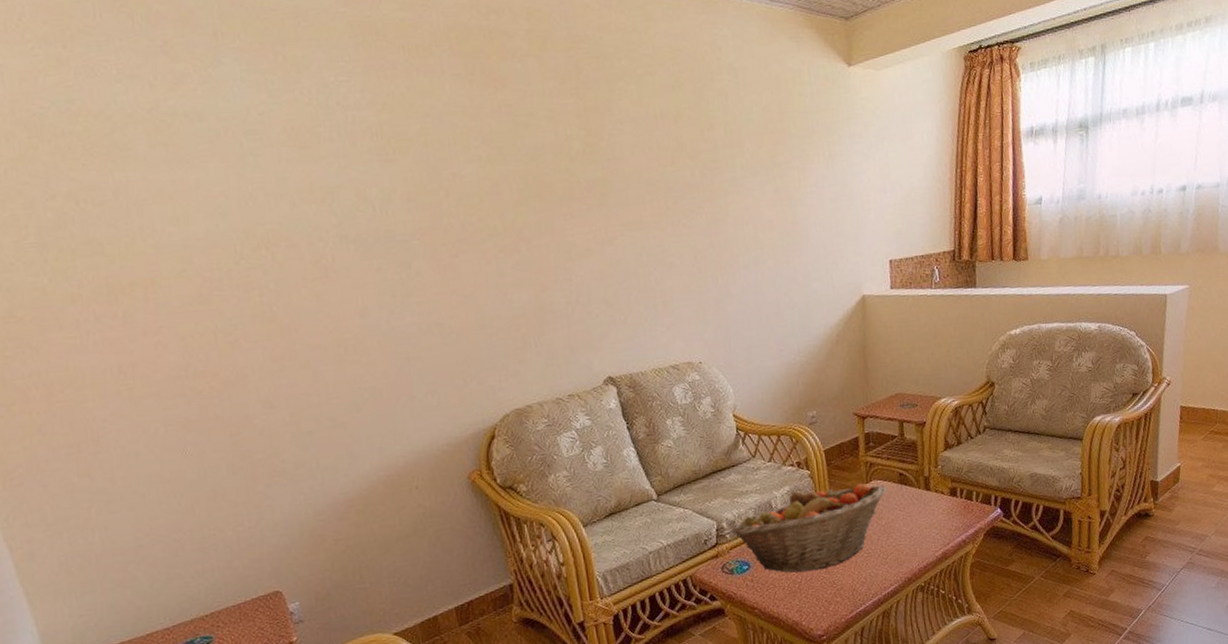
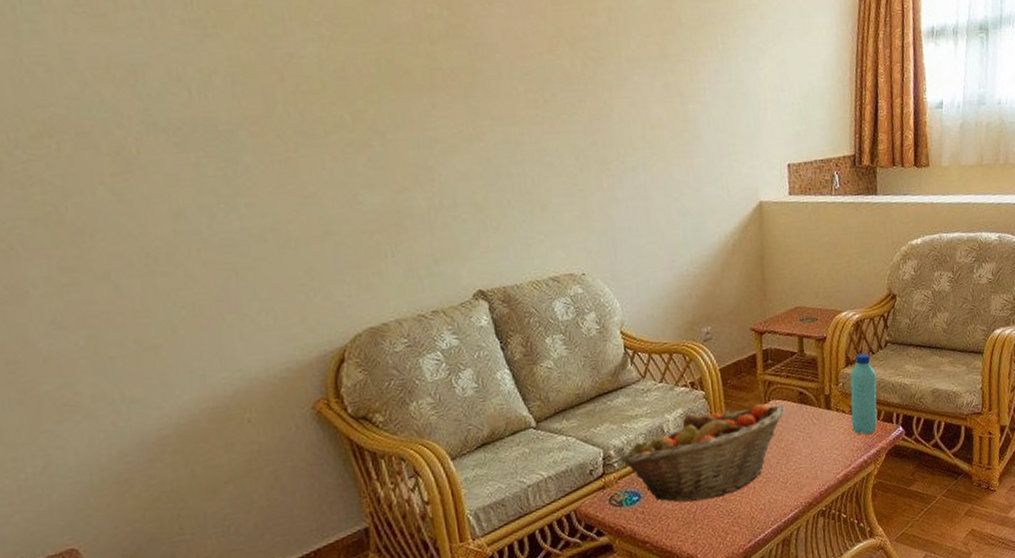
water bottle: none [949,437,976,516] -> present [850,353,877,435]

